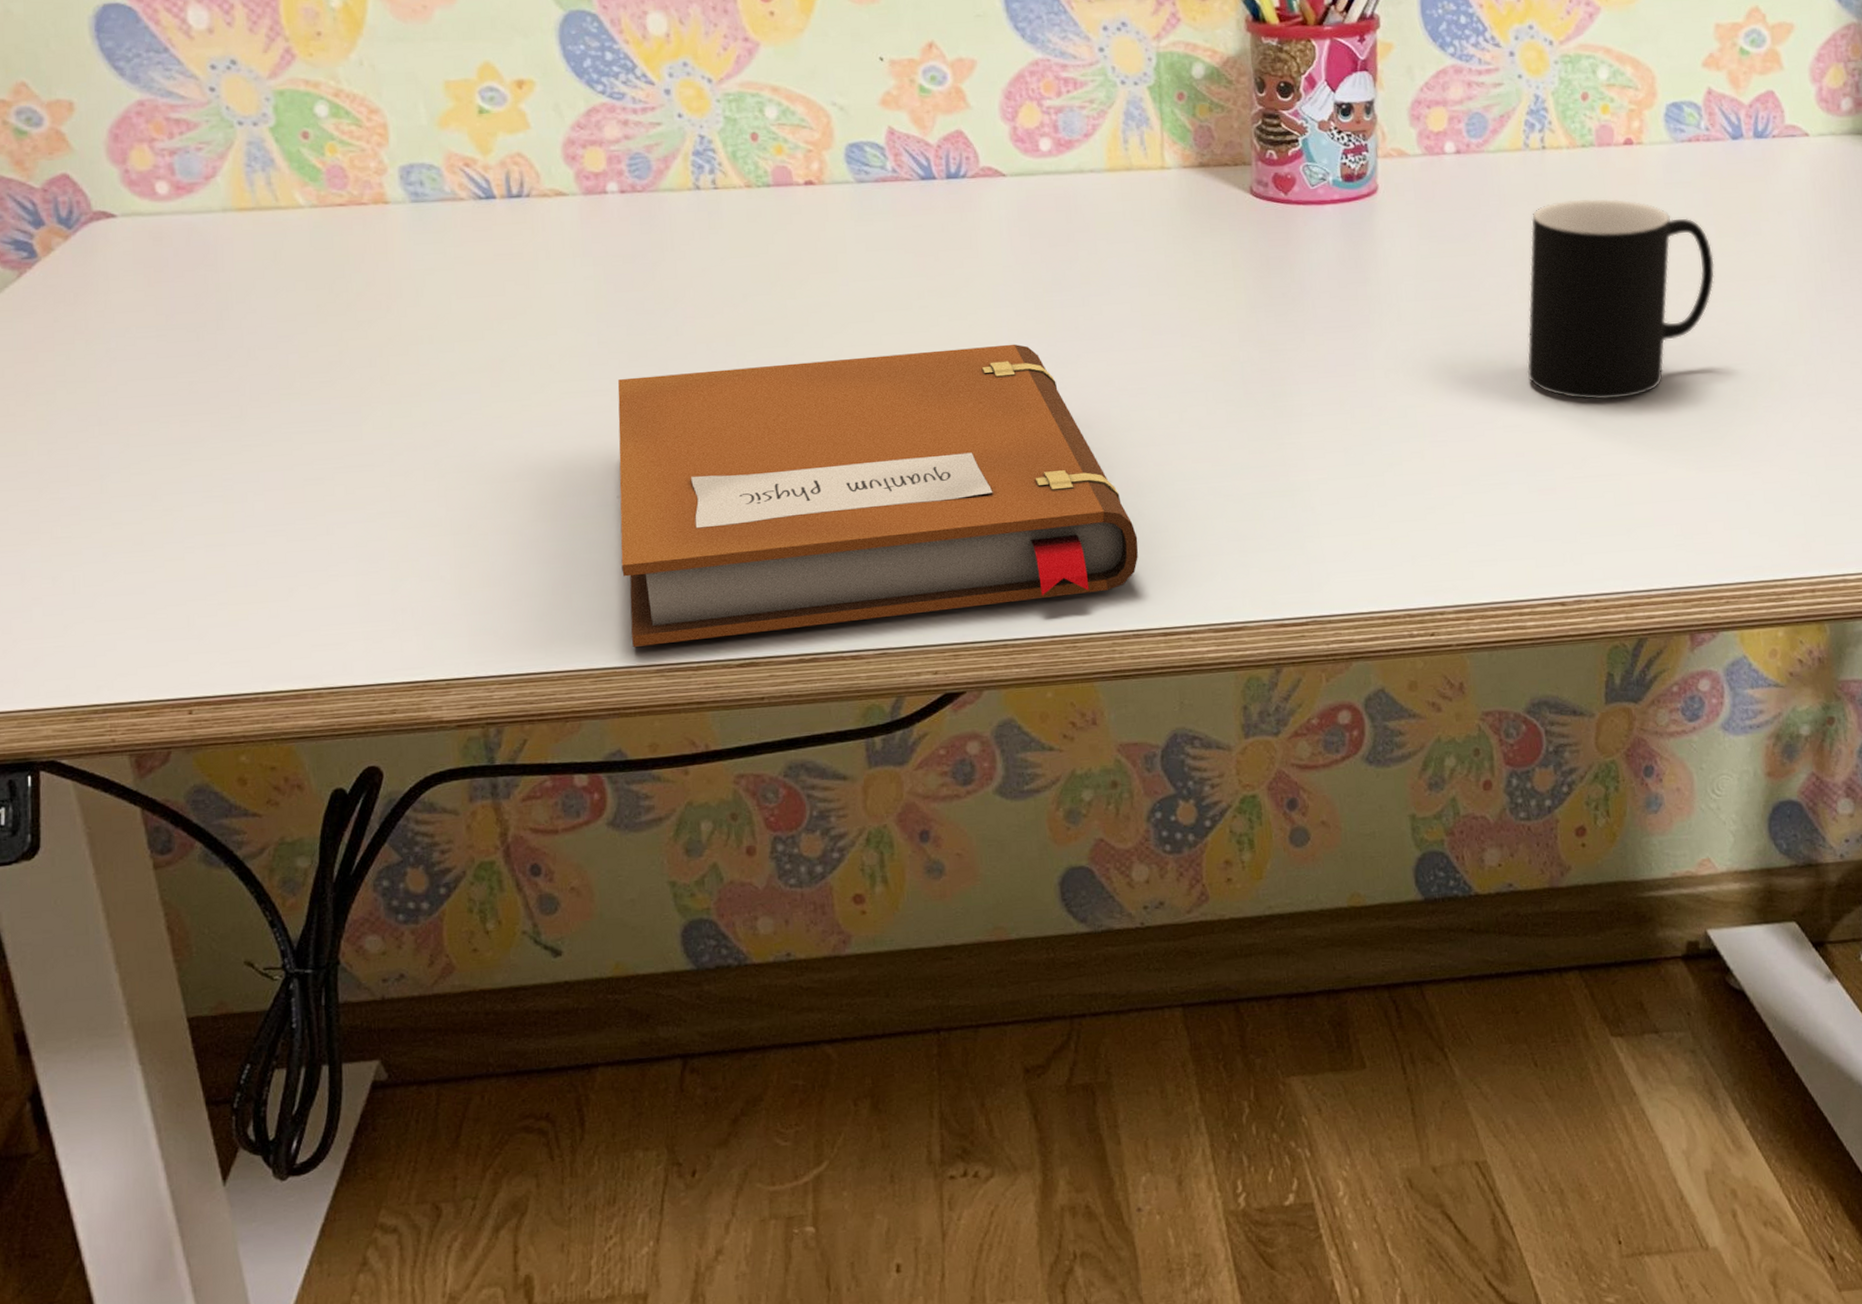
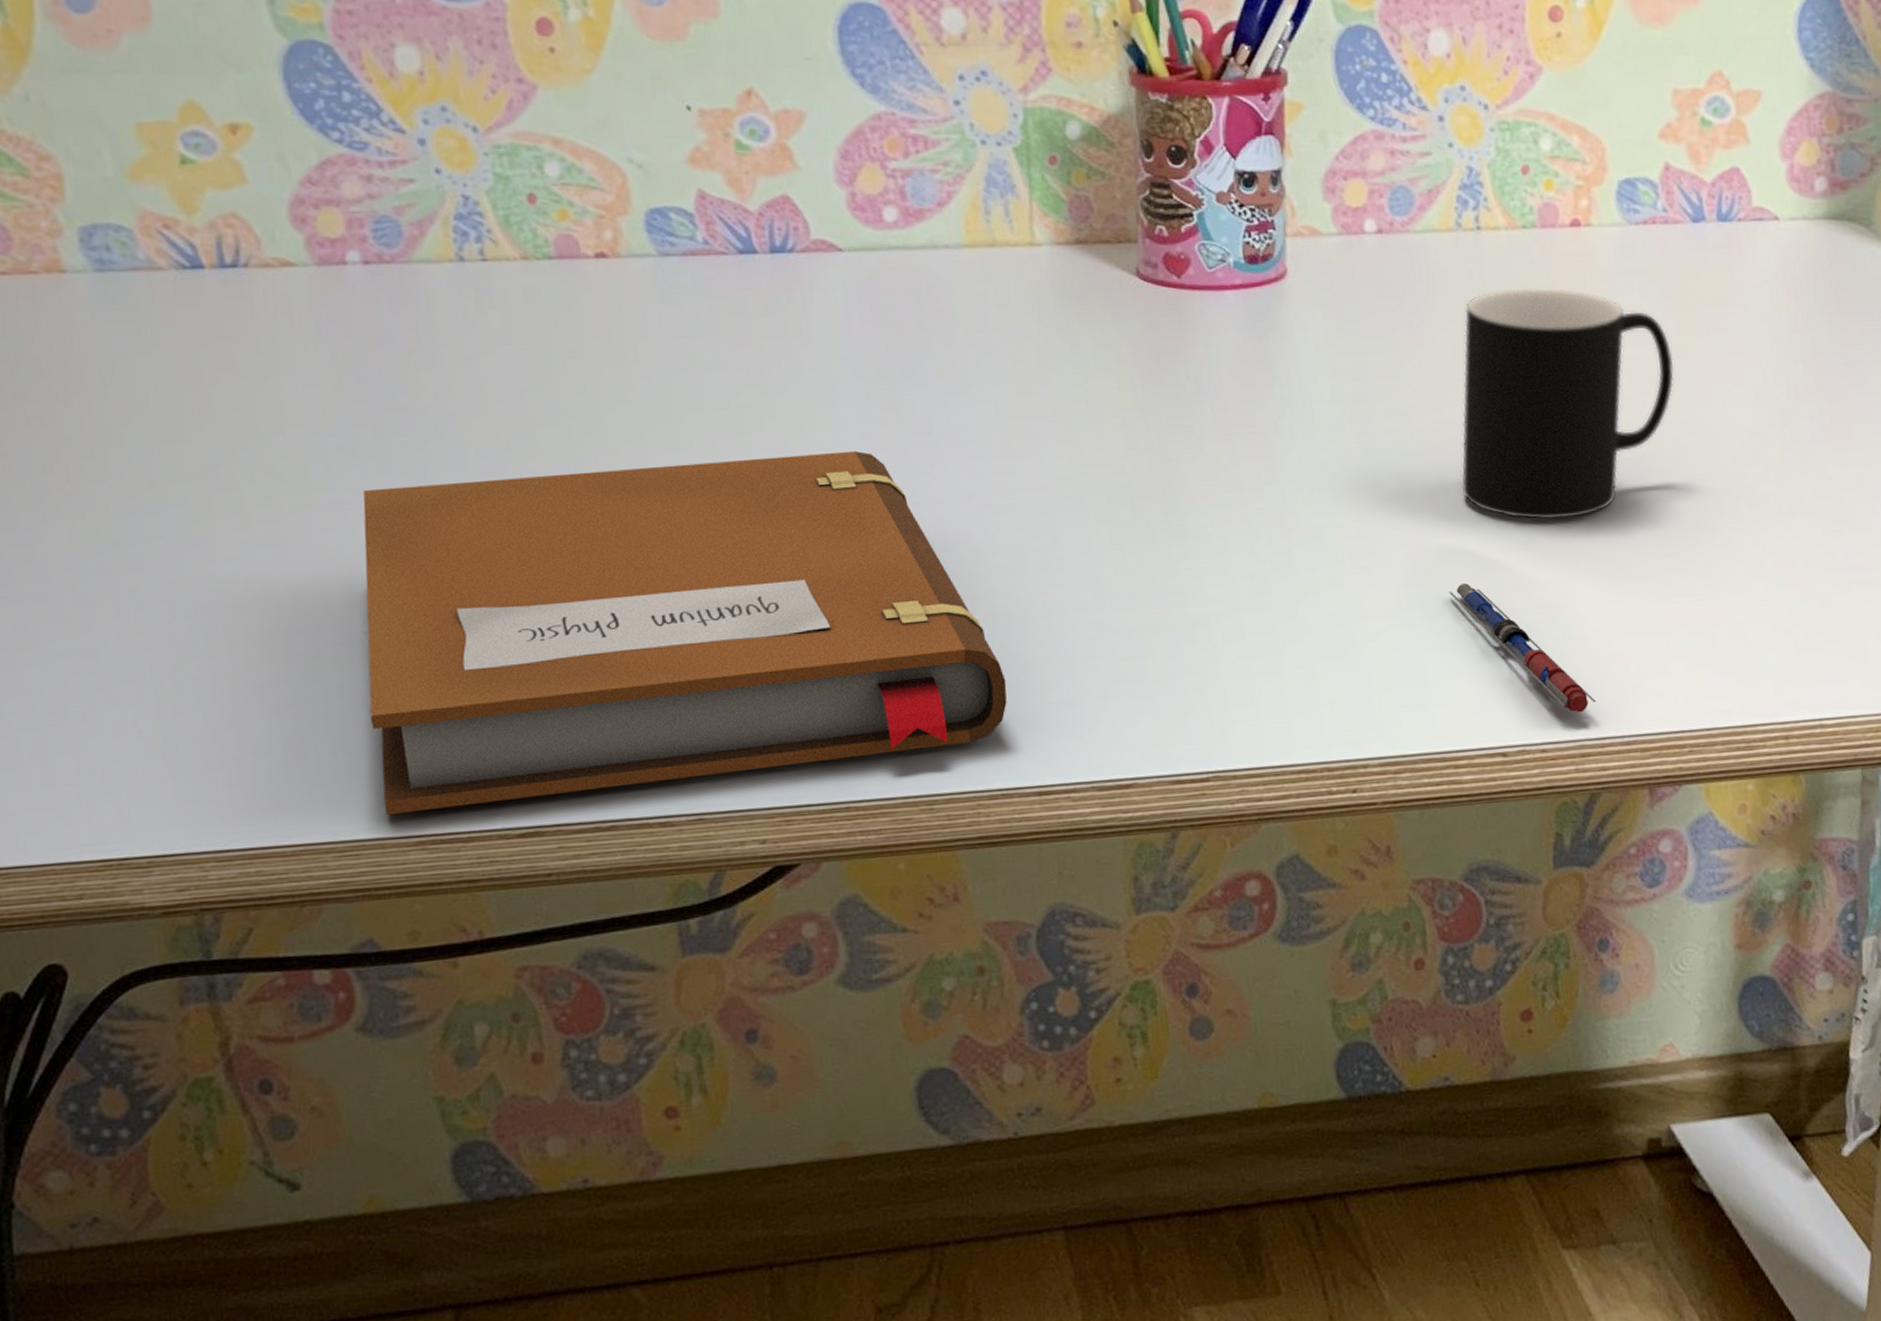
pen: none [1516,455,1644,568] -> present [1449,583,1596,713]

